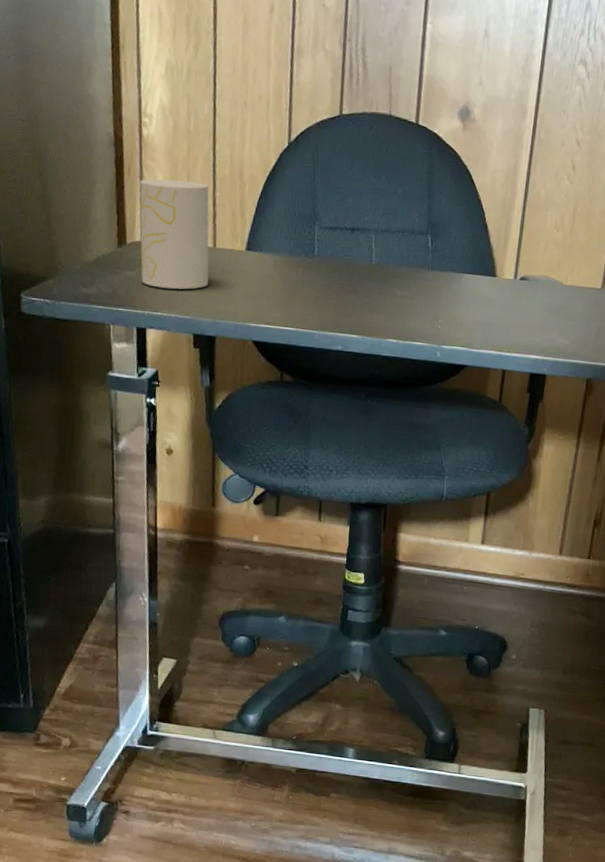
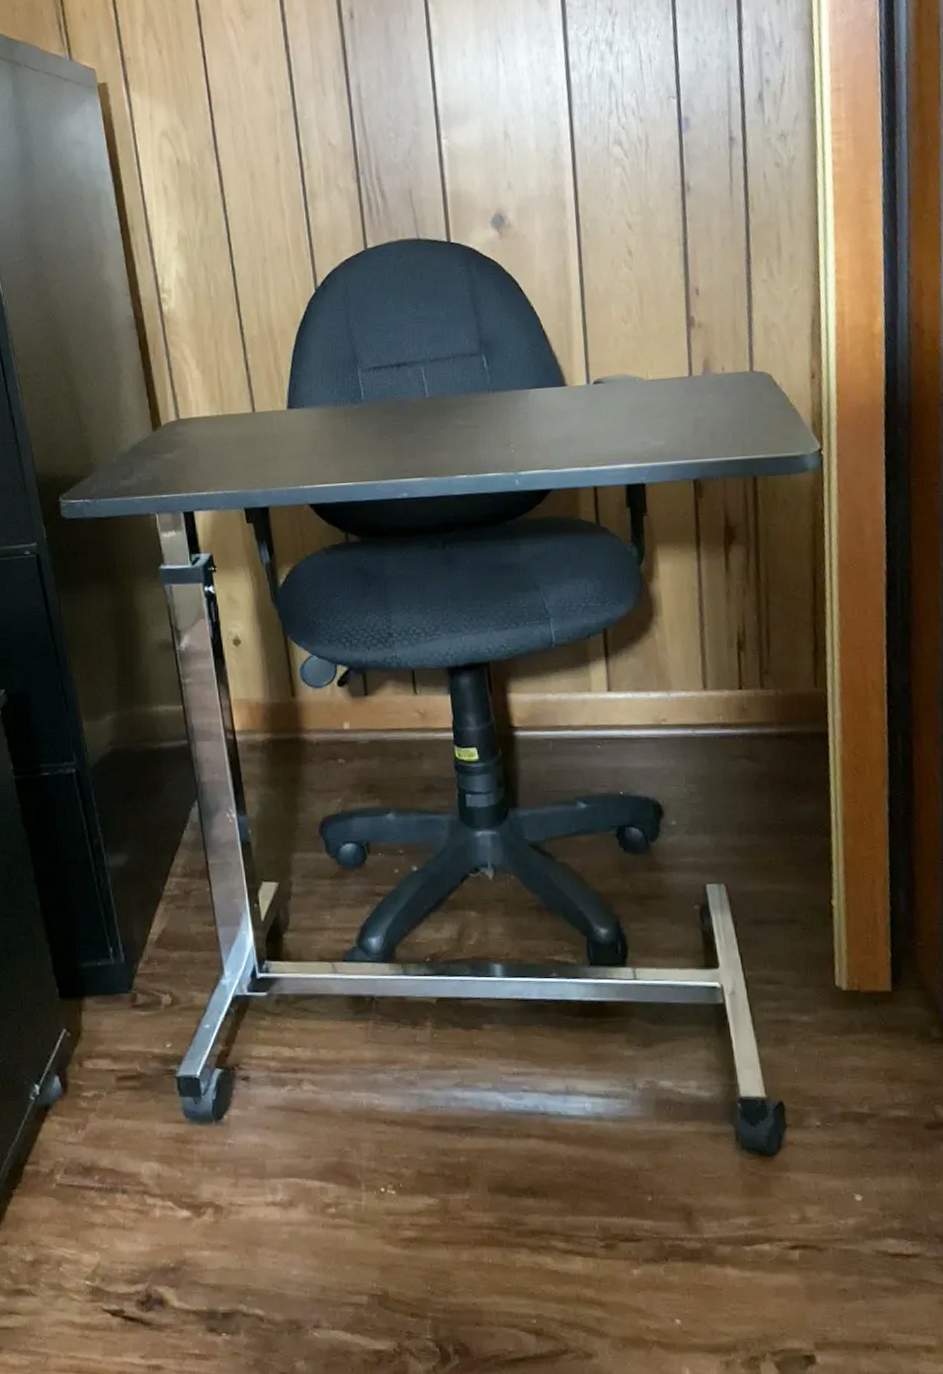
cup: present [139,178,209,290] -> none [166,347,253,466]

